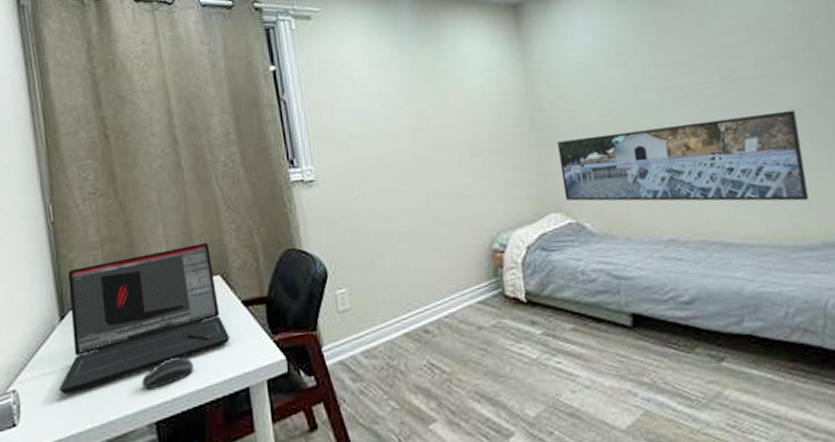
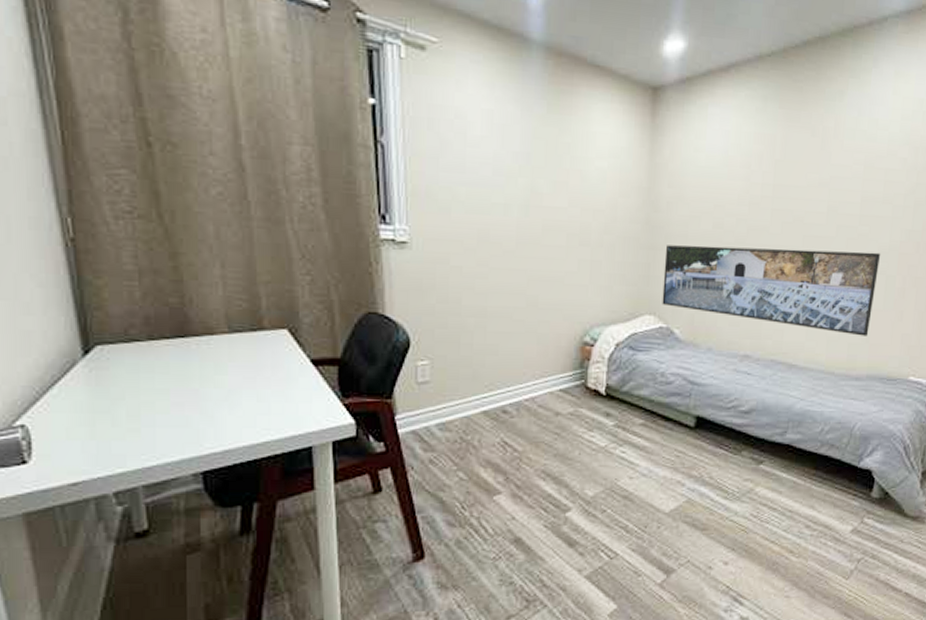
laptop: present [59,243,231,395] -> none [83,291,295,436]
computer mouse: present [142,356,194,390] -> none [187,409,250,439]

